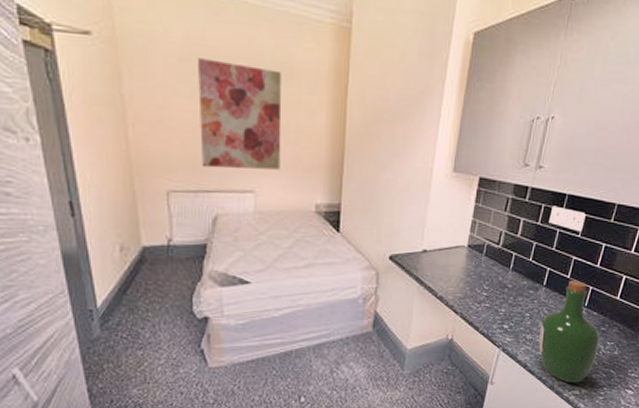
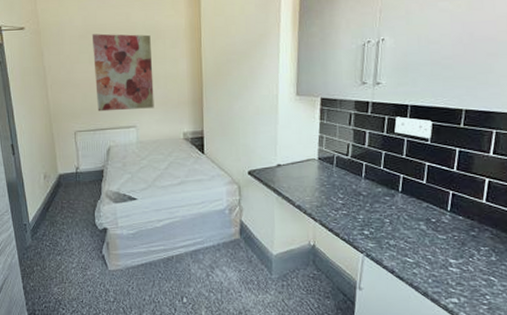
wine bottle: present [538,280,601,383] -> none [402,185,472,290]

